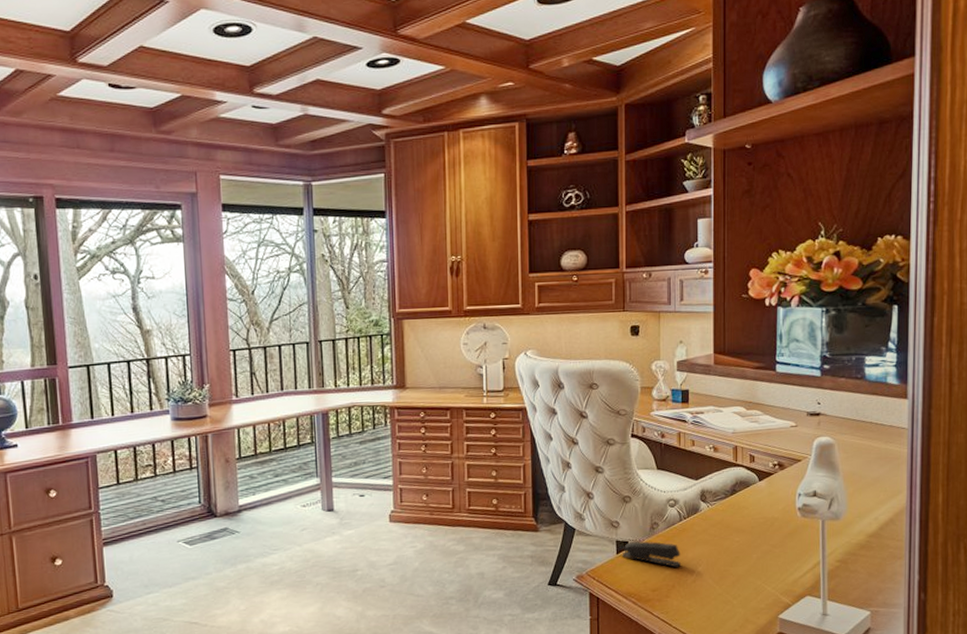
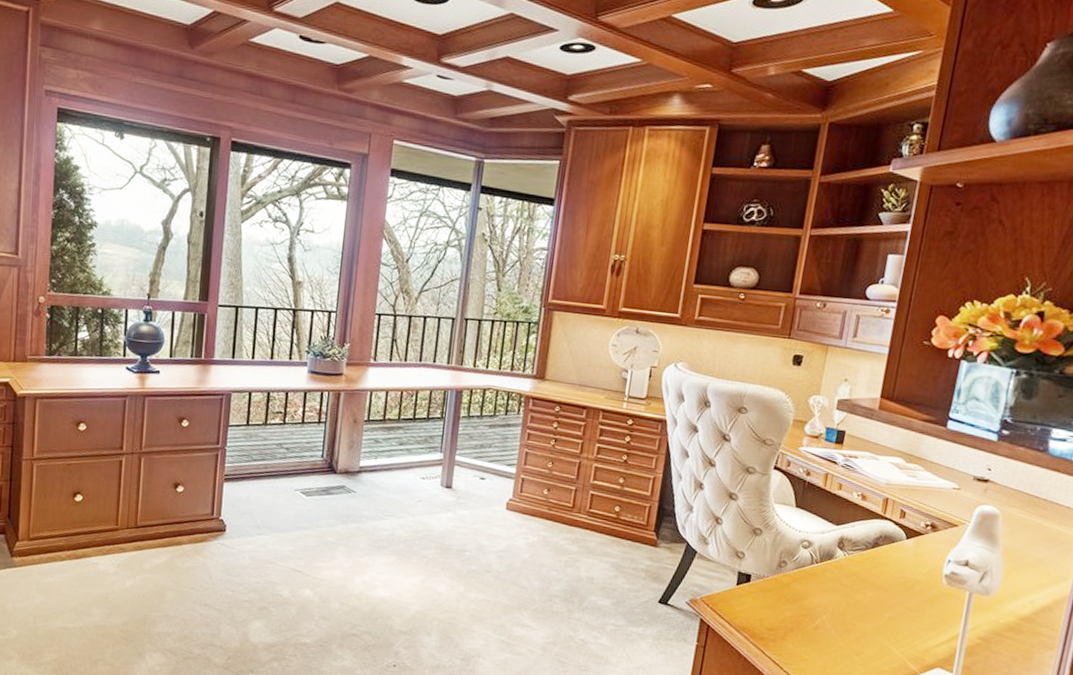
stapler: present [622,541,680,568] -> none [741,576,806,611]

